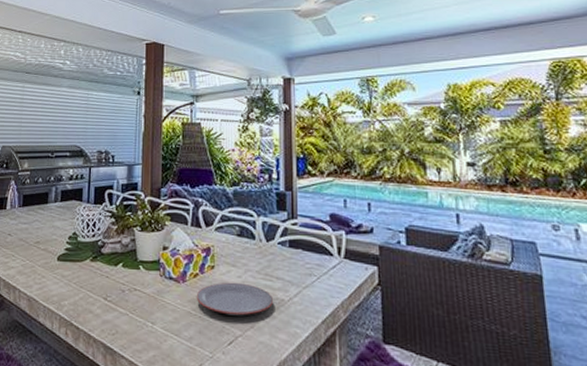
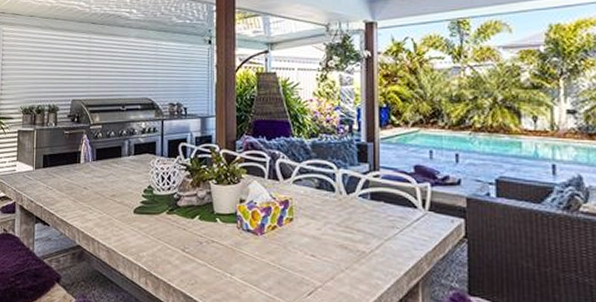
plate: present [196,282,274,316] -> none [274,234,355,268]

